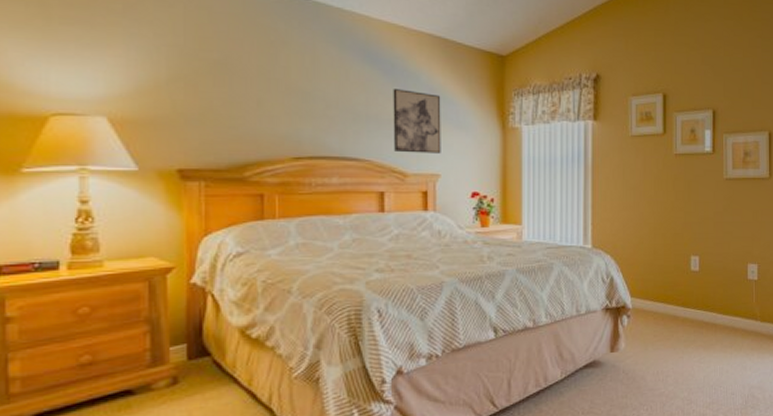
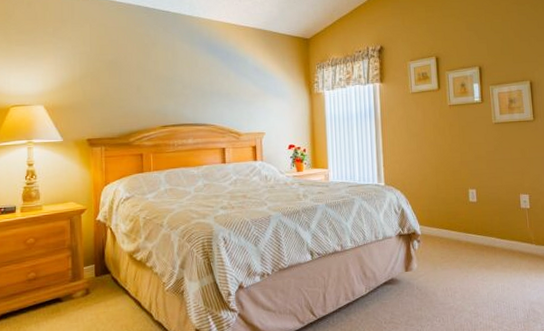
wall art: present [393,89,441,154] -> none [228,70,265,118]

